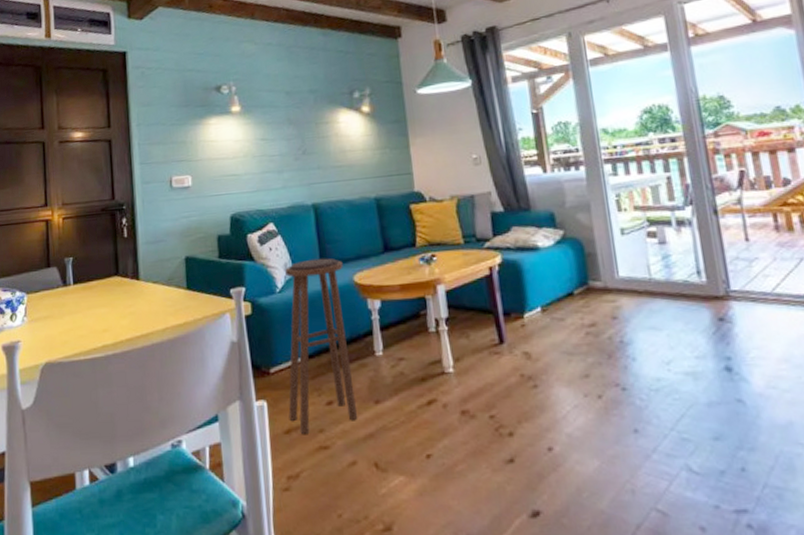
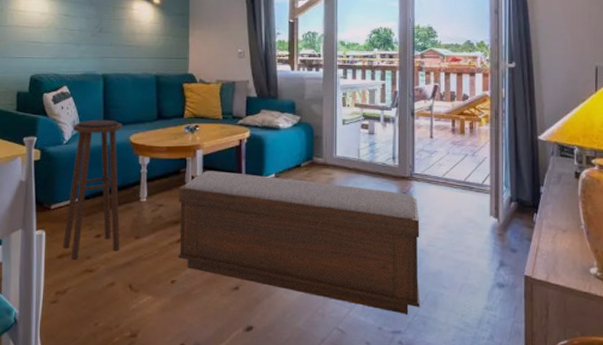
bench: none [421,309,769,486] -> present [178,171,420,314]

